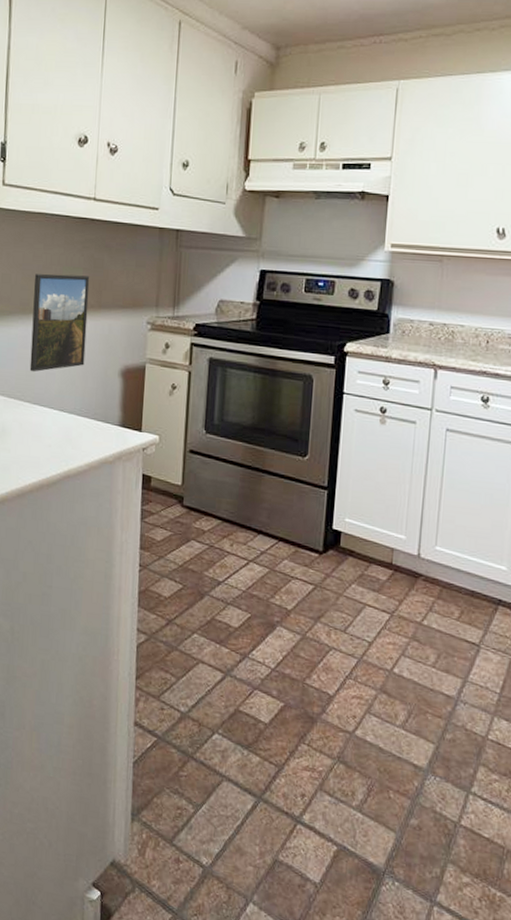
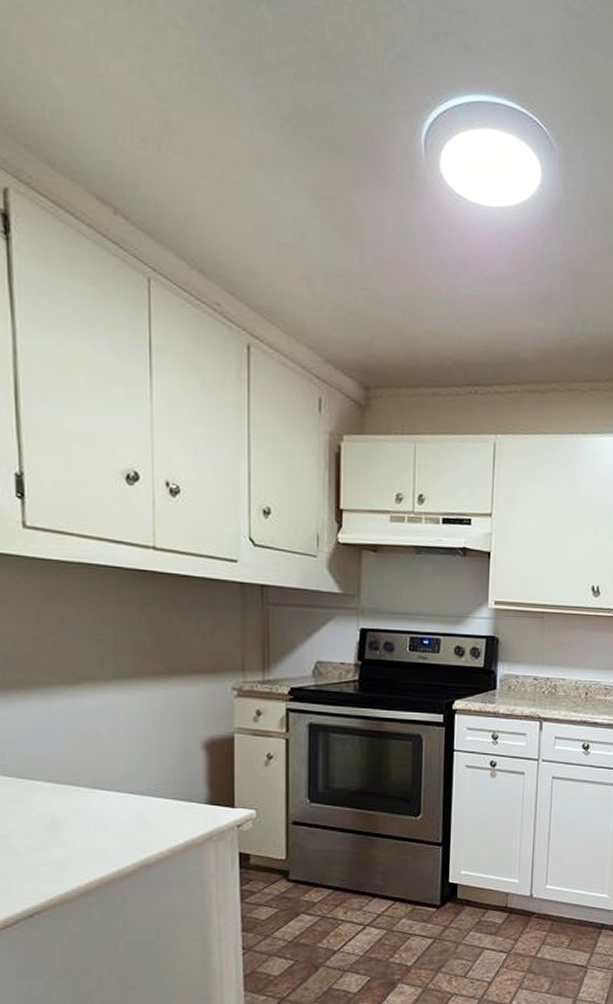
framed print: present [29,273,90,372] -> none [79,635,157,752]

